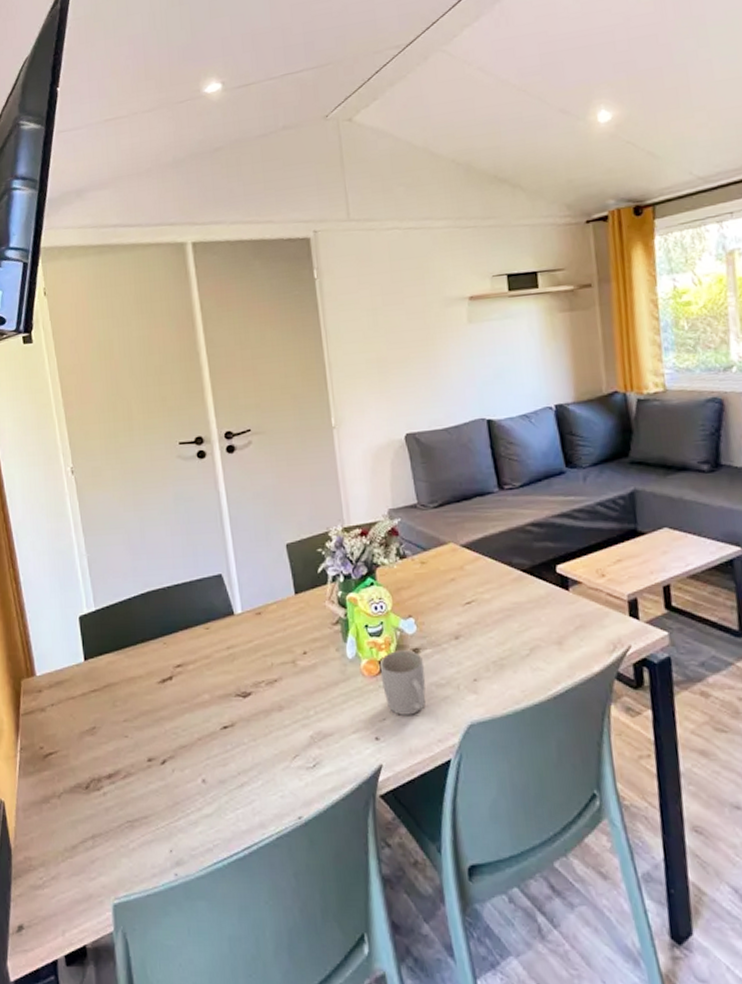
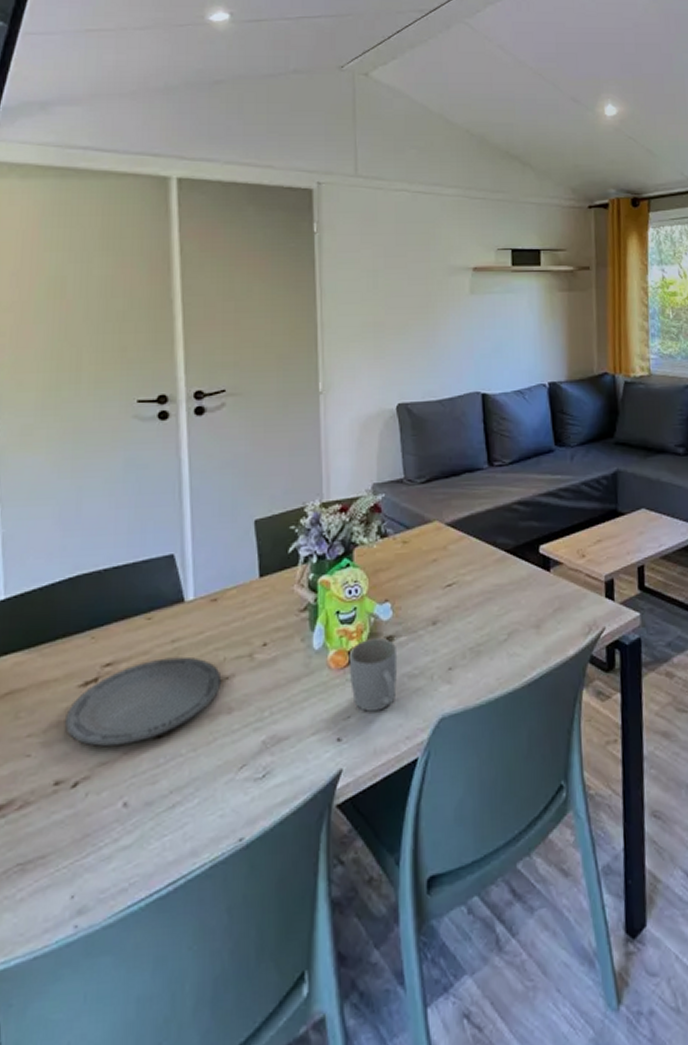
plate: none [151,661,272,732] -> present [65,656,222,746]

